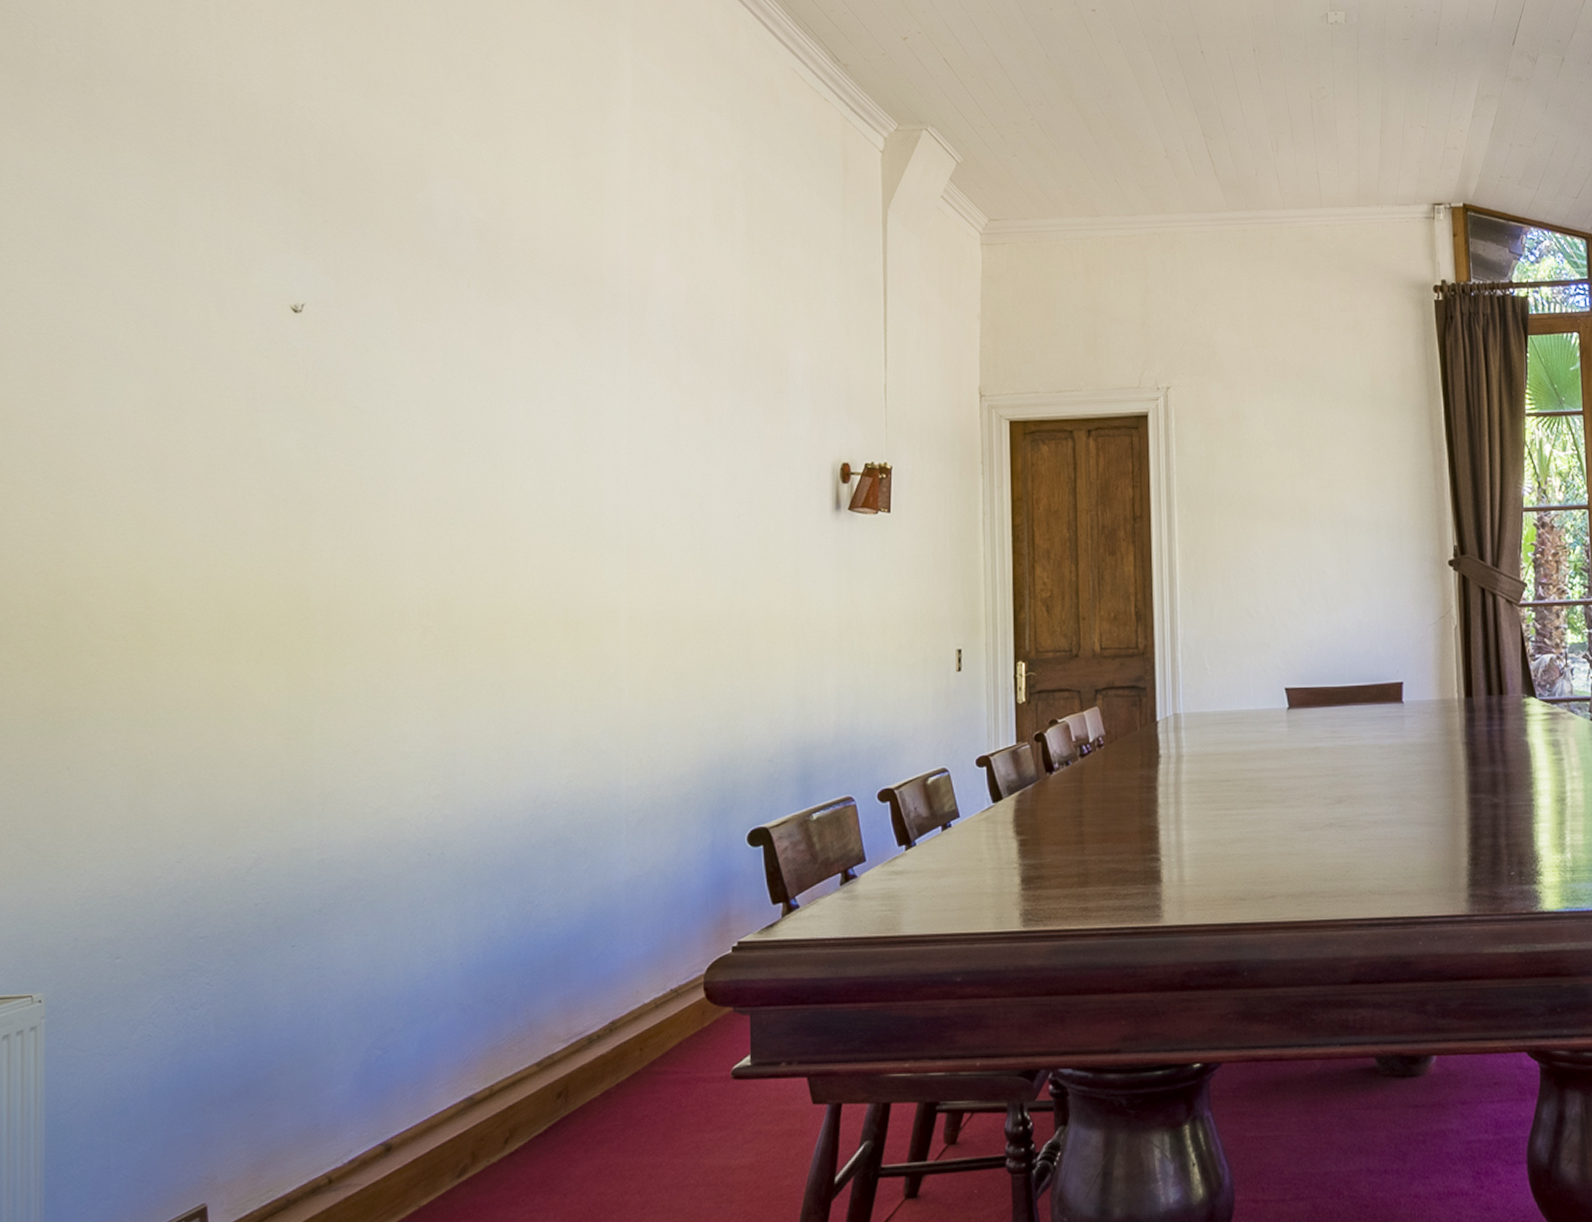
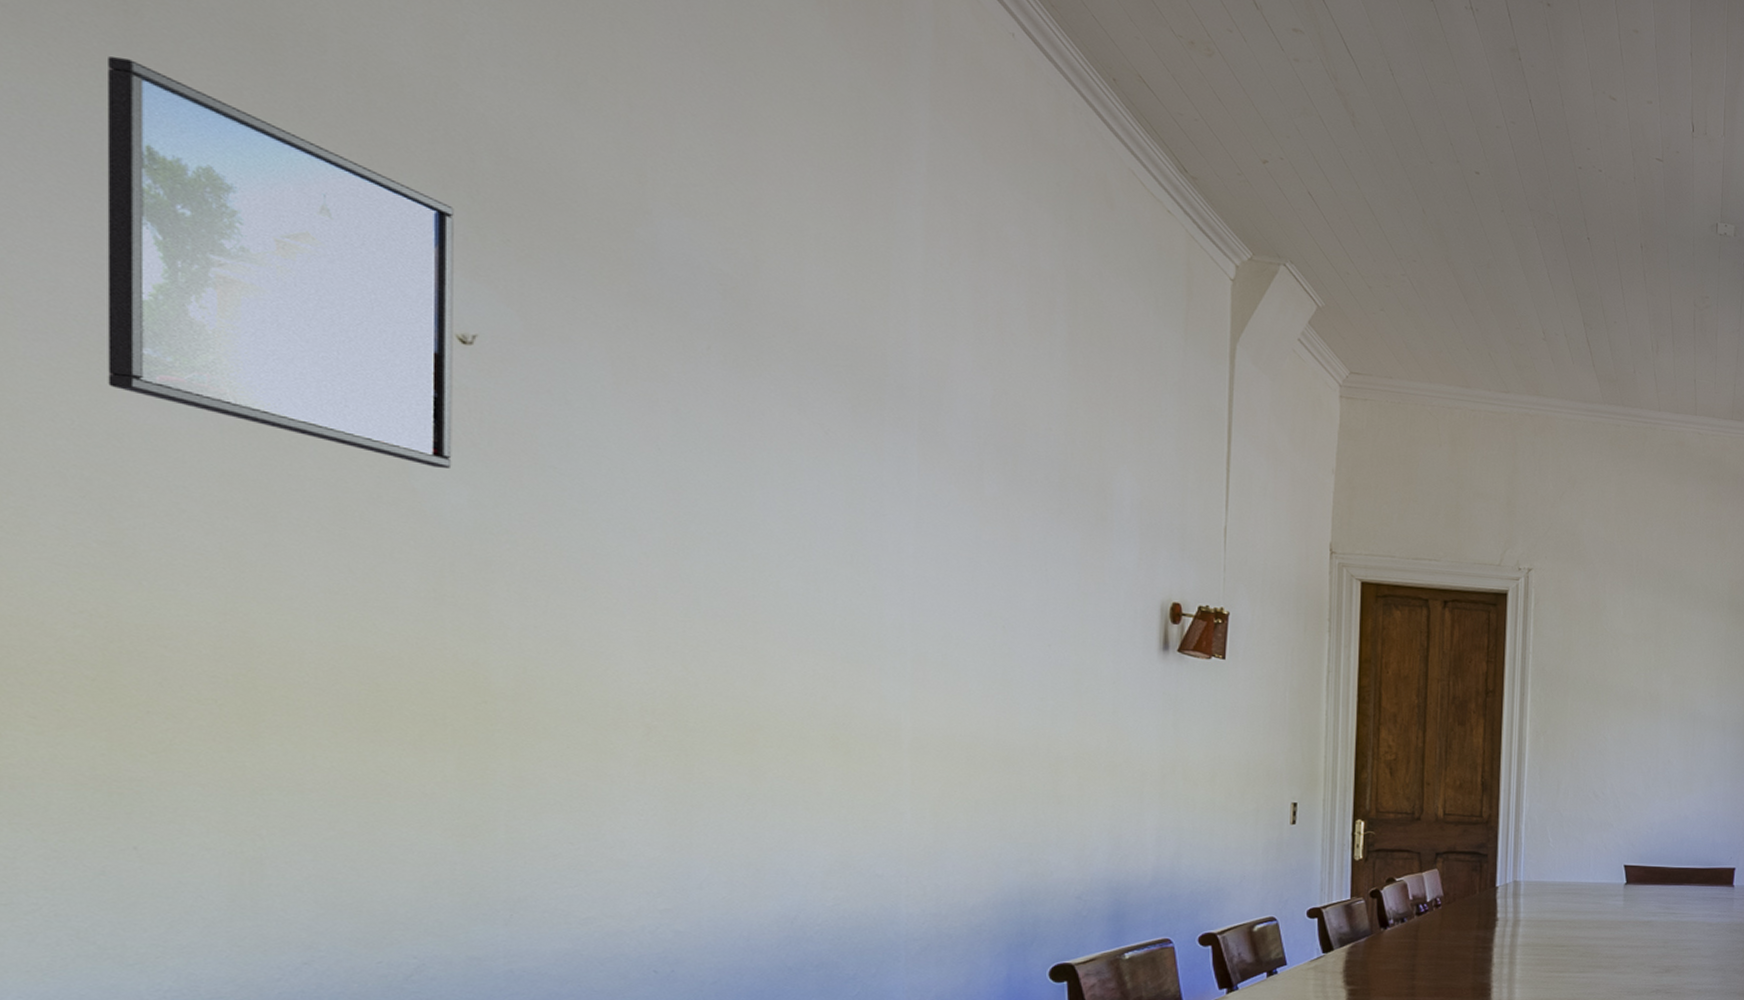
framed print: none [64,128,290,419] -> present [106,56,454,468]

